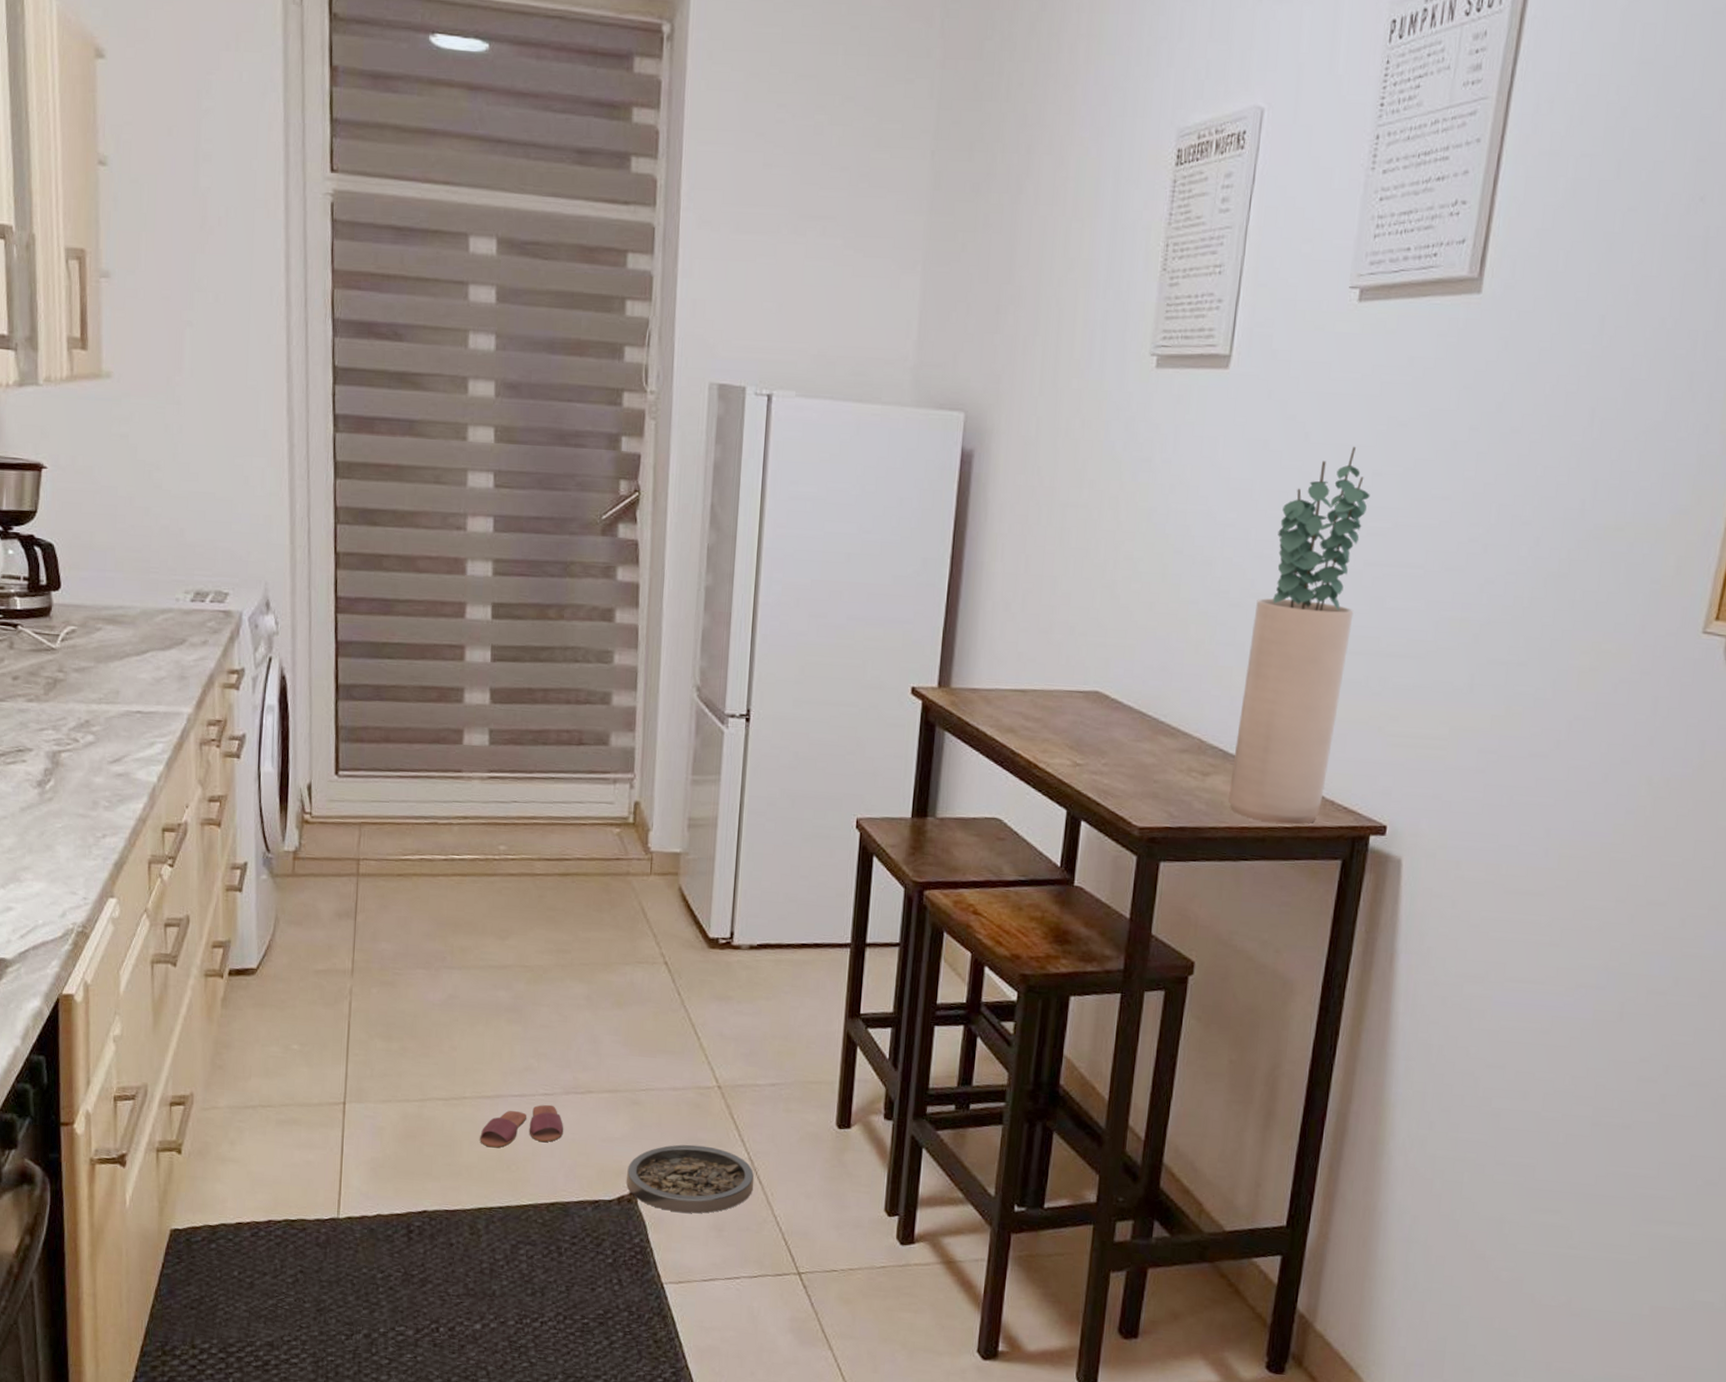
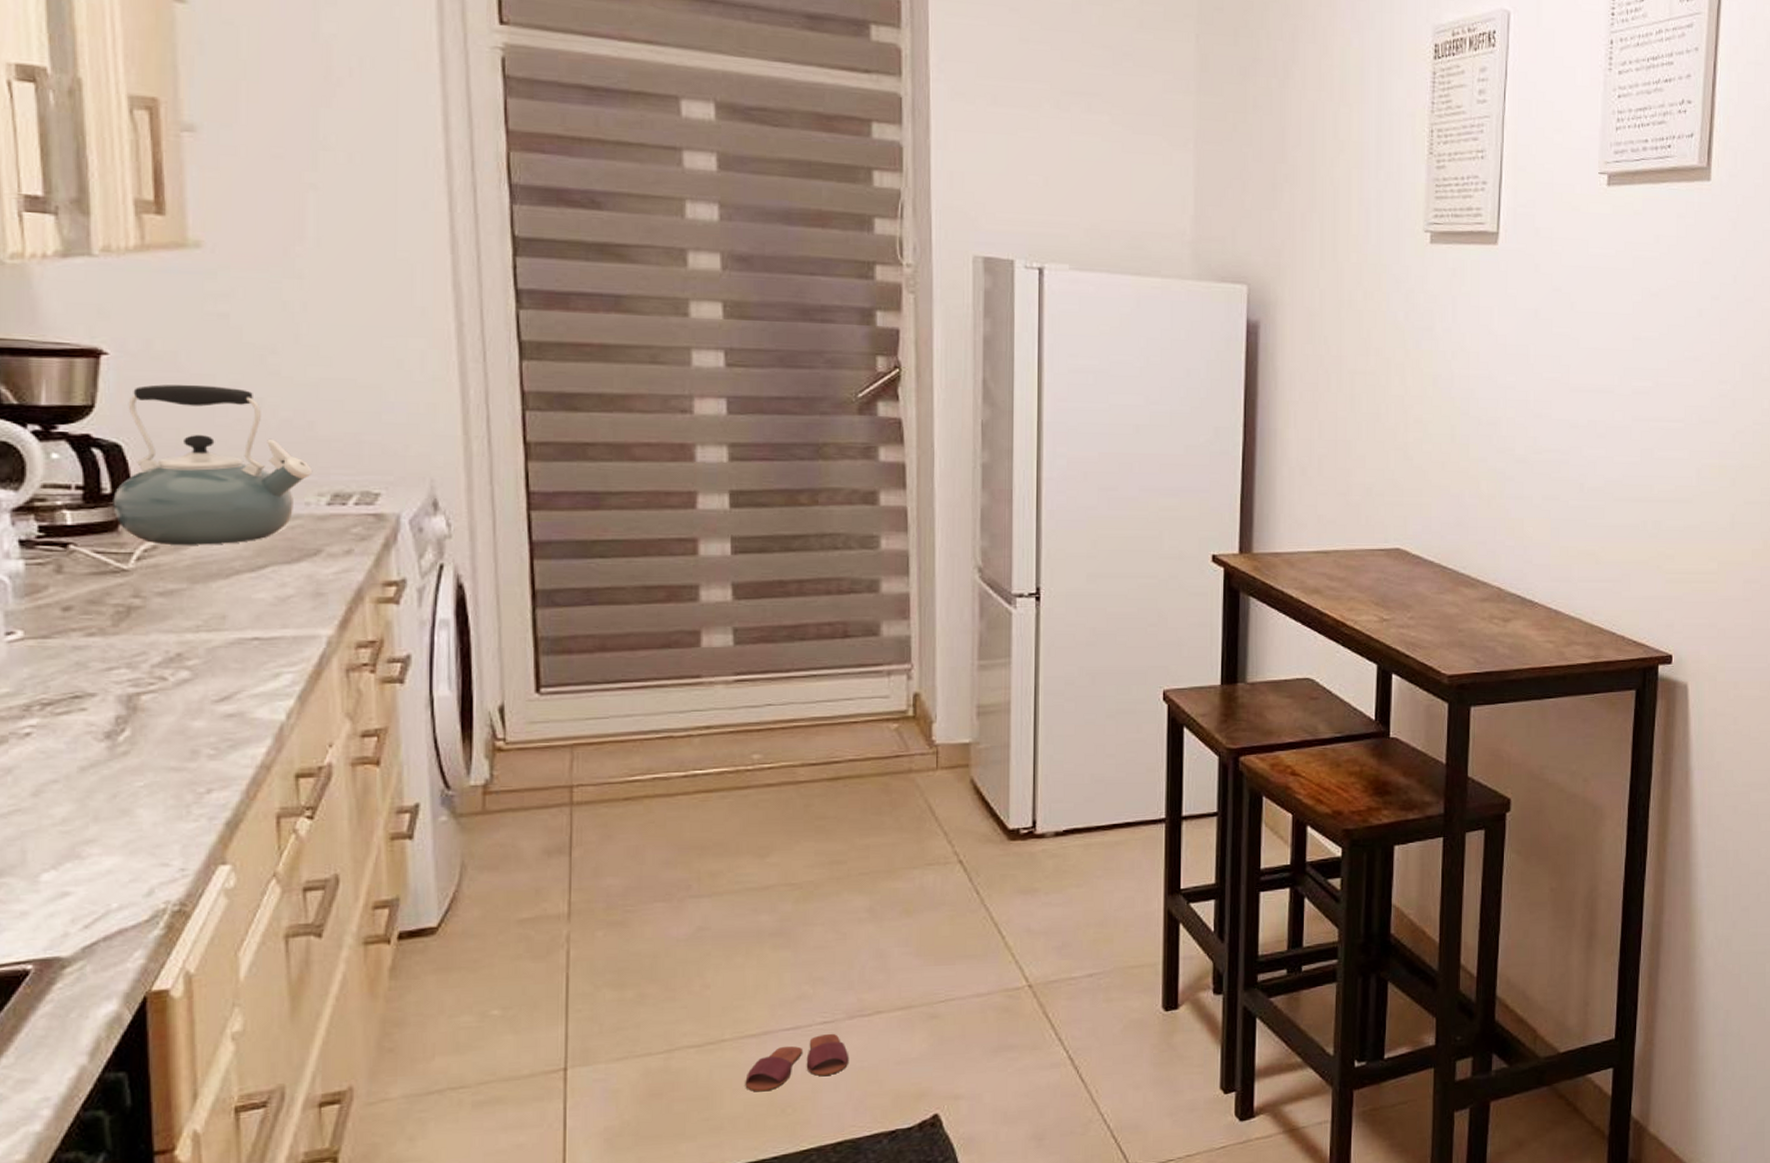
kettle: none [47,494,182,631] -> present [113,384,313,545]
pet bowl: present [626,1144,754,1214] -> none [928,1051,1075,1128]
vase: present [1228,446,1370,825] -> none [1529,314,1632,661]

